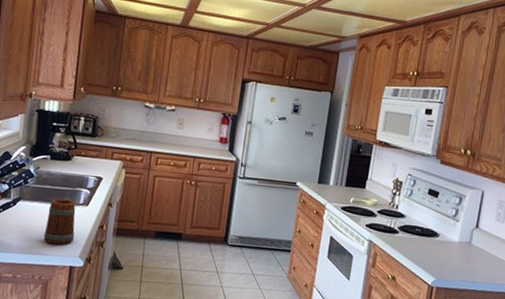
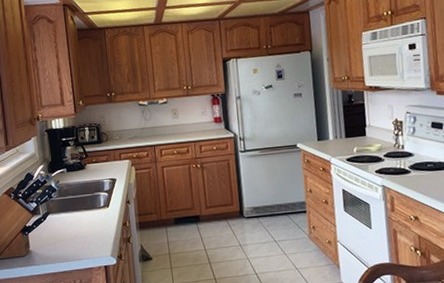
mug: present [43,197,76,245] -> none [75,203,104,248]

